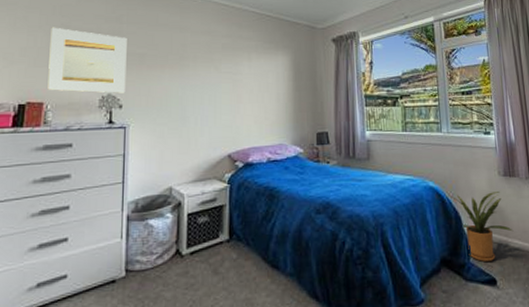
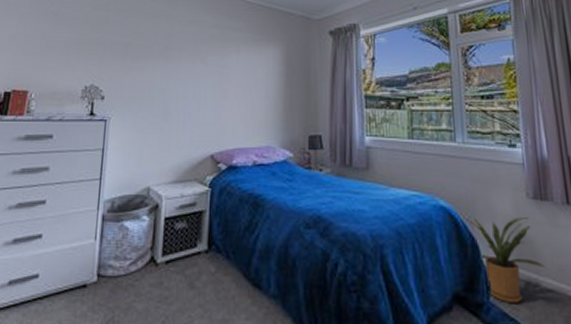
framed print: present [47,27,127,93] -> none [33,14,113,84]

